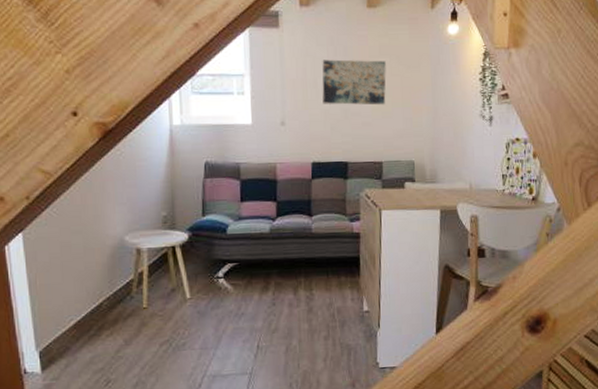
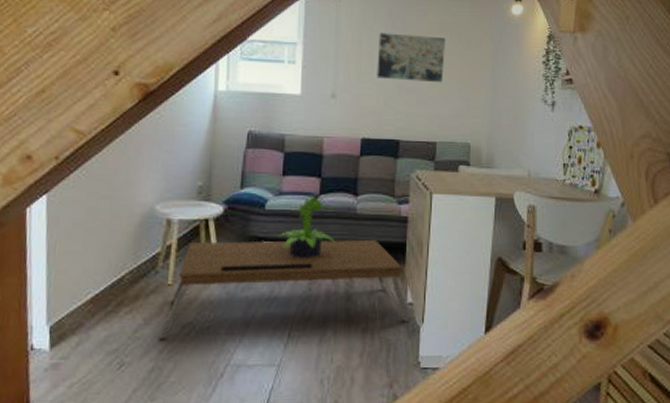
coffee table: none [139,255,368,357] -> present [158,239,411,339]
potted plant: none [239,218,294,276] -> present [276,195,336,258]

